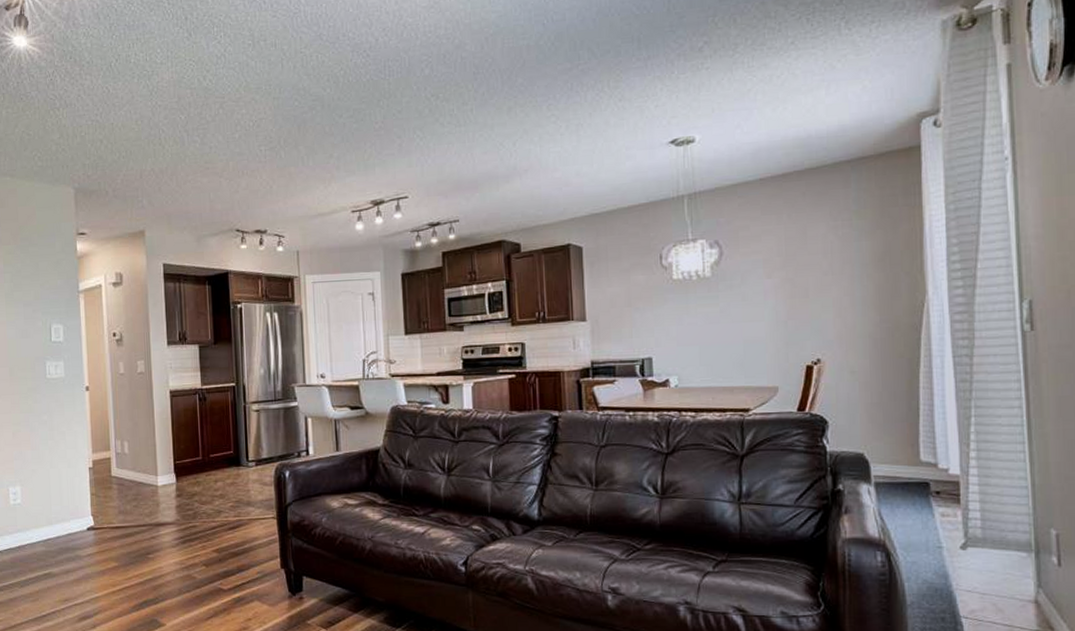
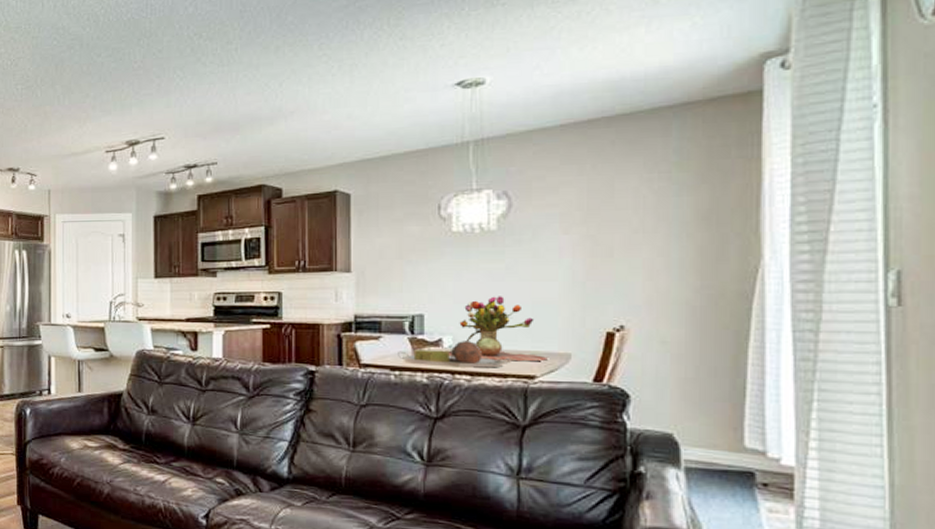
serving tray: none [631,380,728,406] -> present [398,341,511,368]
flower arrangement: none [672,337,759,397] -> present [445,296,548,362]

